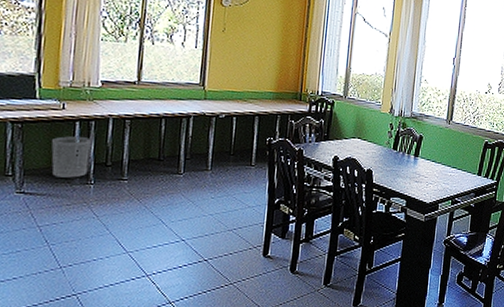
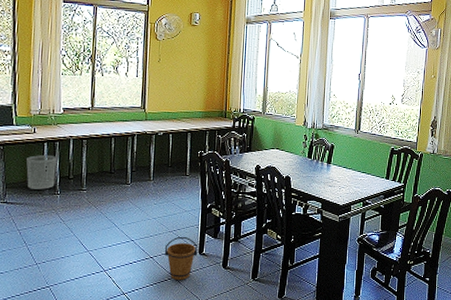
bucket: none [221,236,262,286] -> present [164,236,198,280]

